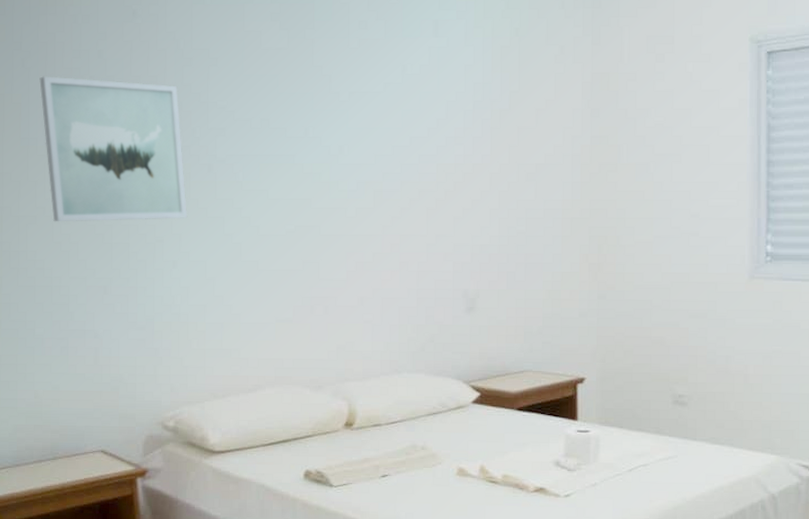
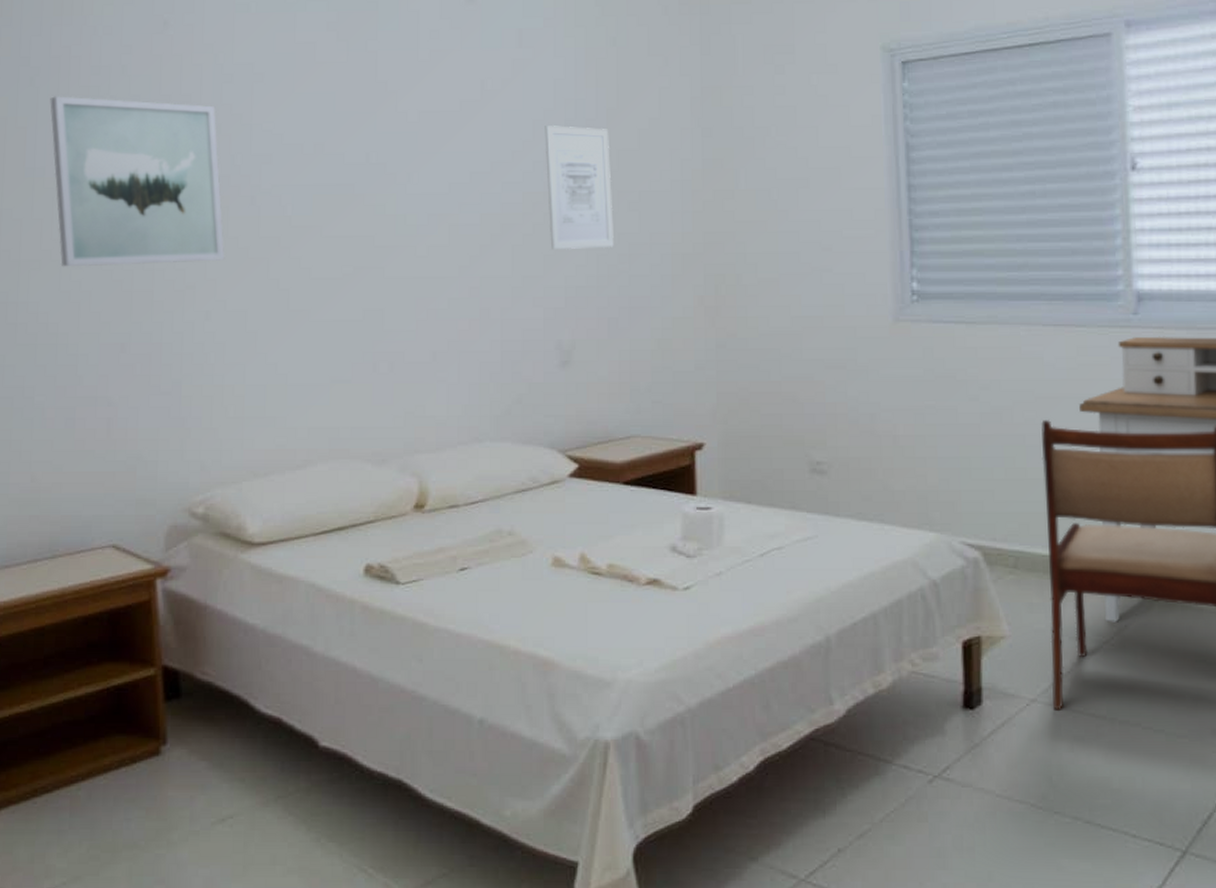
wall art: none [456,106,513,214] -> present [545,126,614,250]

